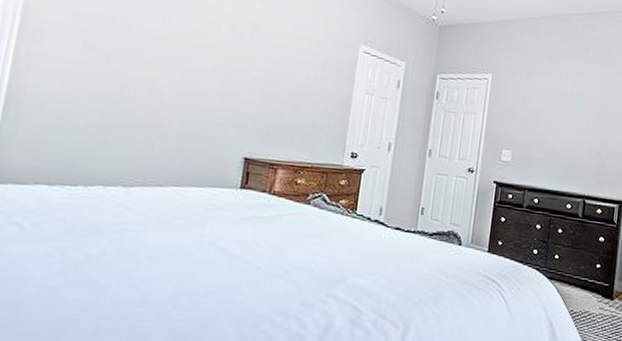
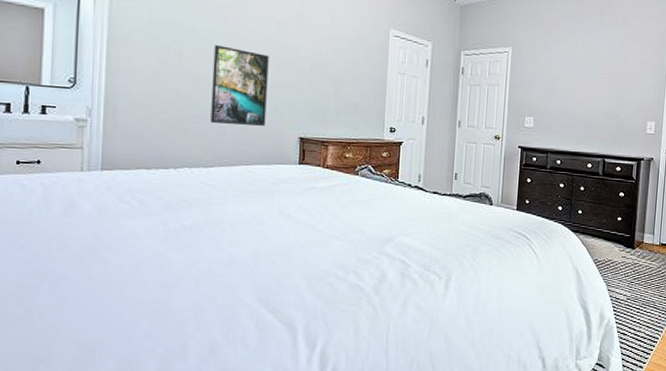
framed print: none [137,46,217,142] -> present [210,45,269,126]

